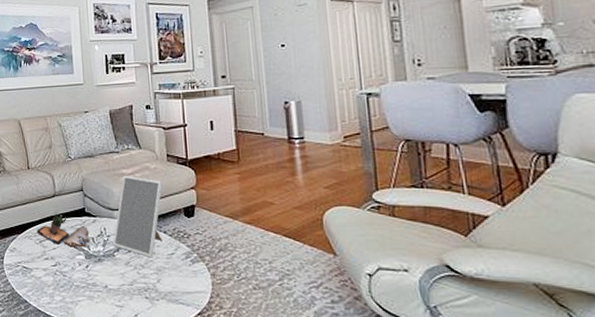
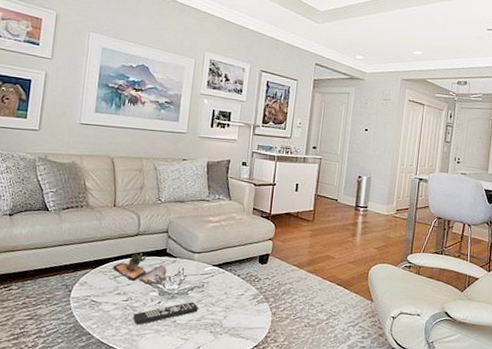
remote control: none [64,264,128,291] -> present [133,302,198,325]
picture frame: present [113,175,163,258] -> none [189,222,245,298]

